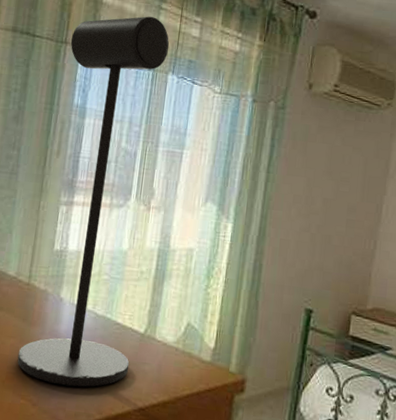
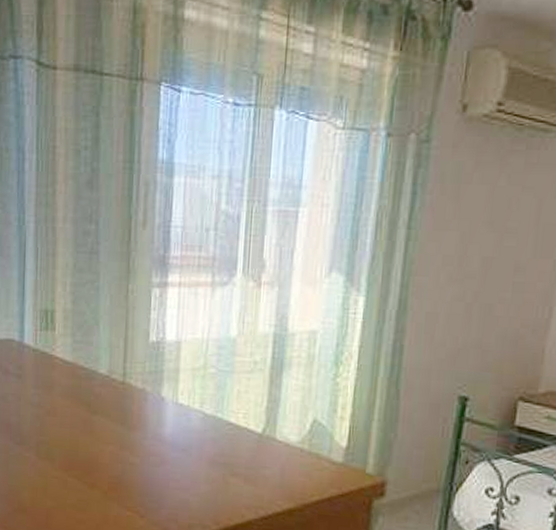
desk lamp: present [17,16,170,387] -> none [119,32,275,496]

